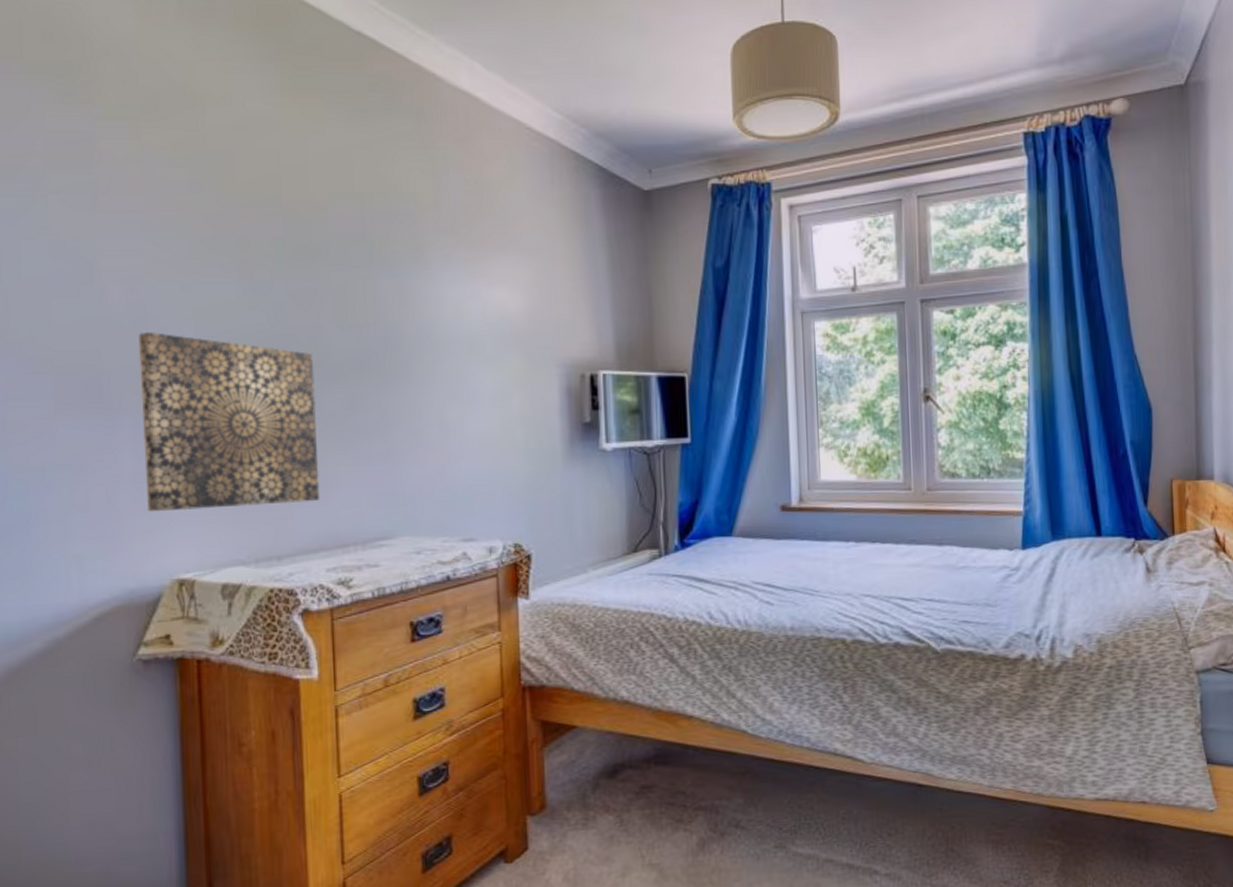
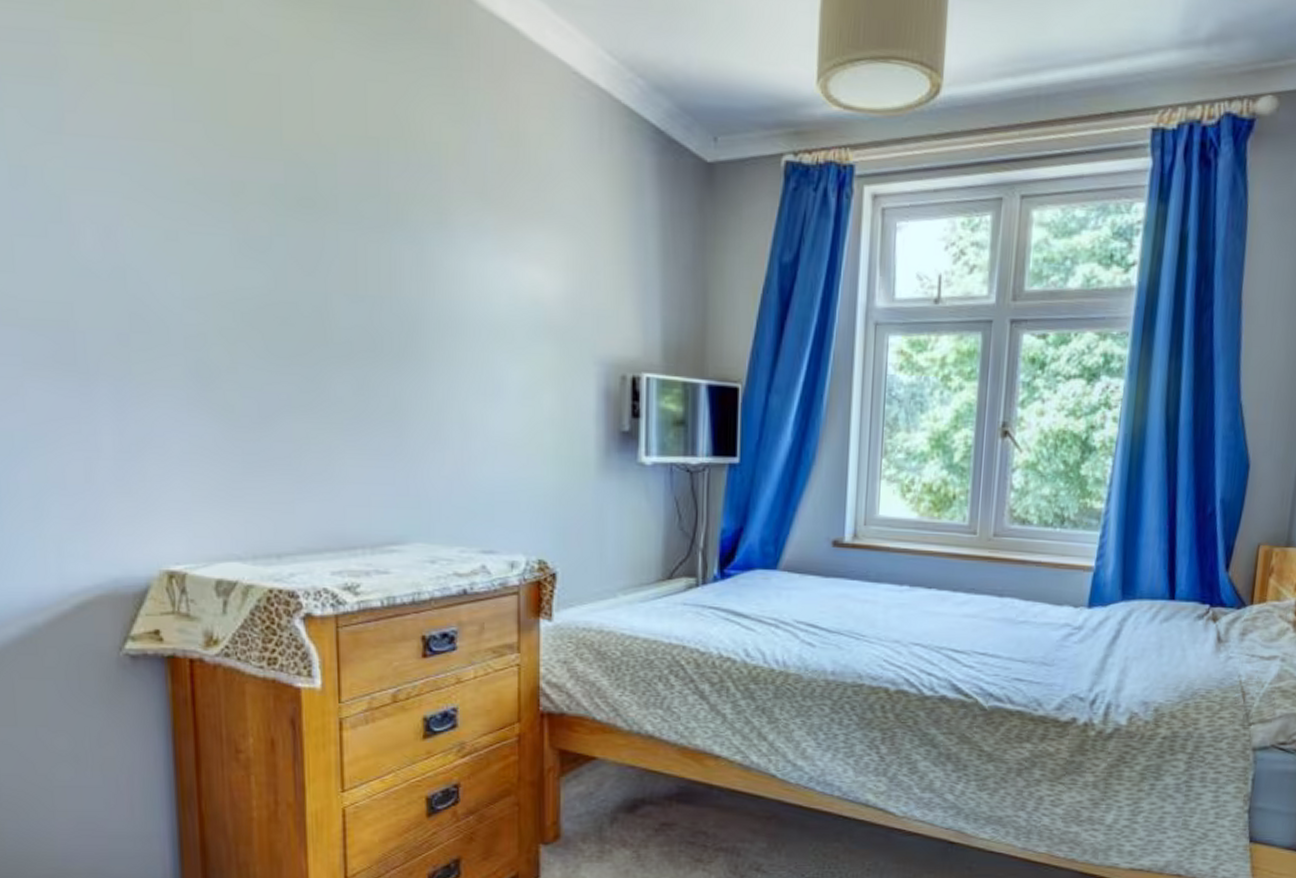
wall art: present [138,331,320,512] -> none [117,285,325,497]

